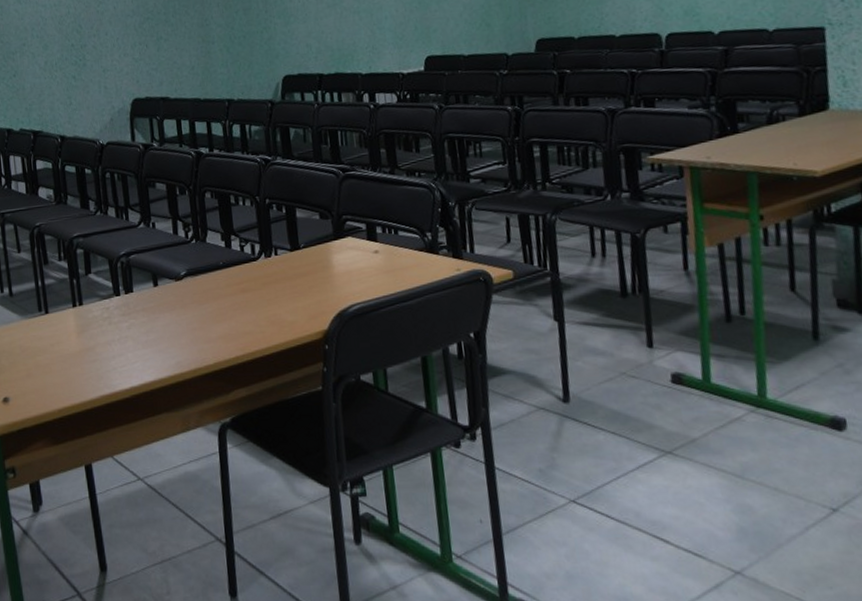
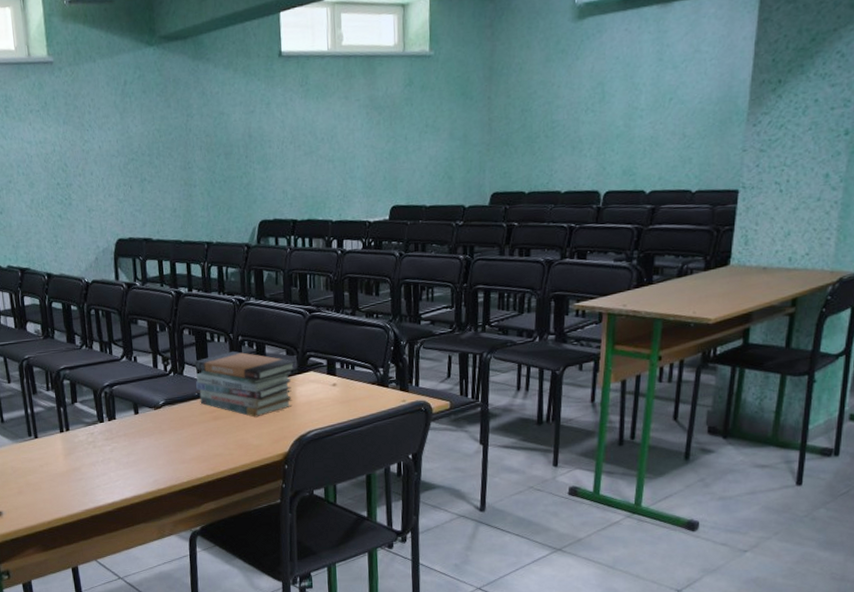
book stack: none [218,215,332,290] -> present [194,351,297,418]

